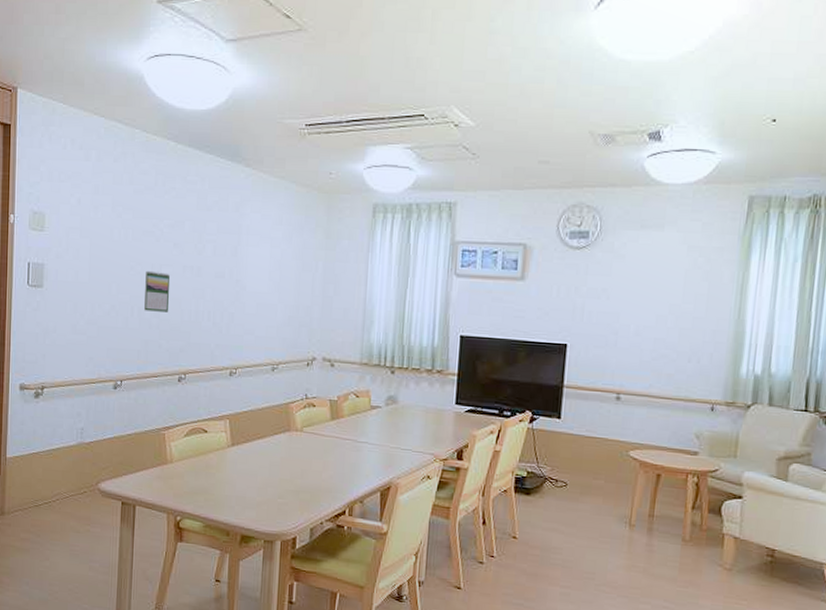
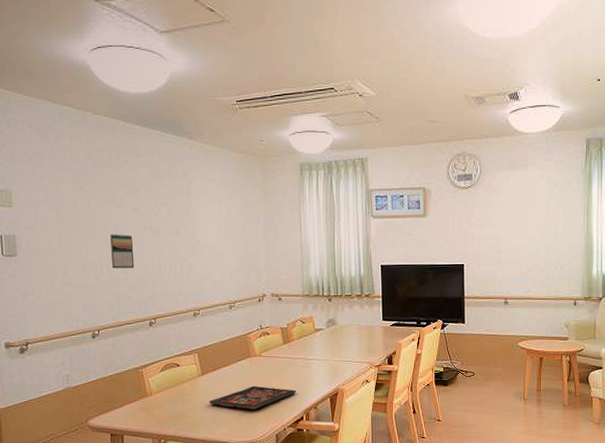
board game: none [236,465,341,495] -> present [209,385,297,410]

